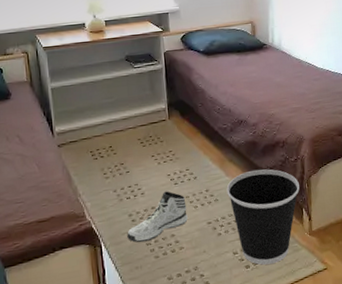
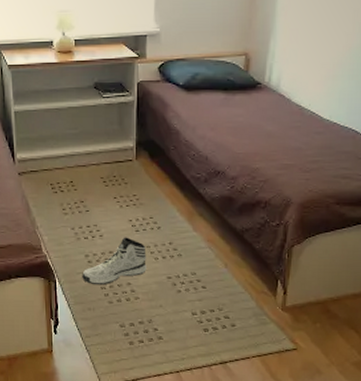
wastebasket: present [226,169,300,265] -> none [192,229,278,332]

